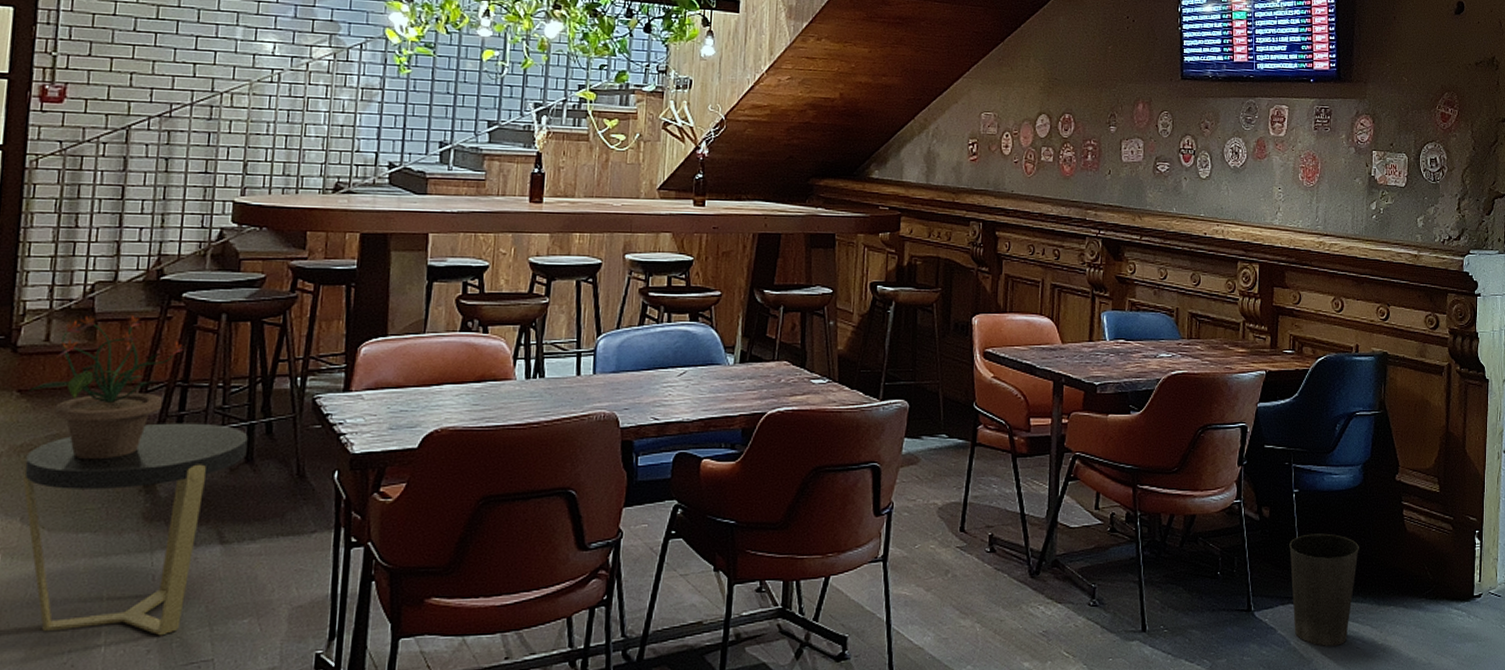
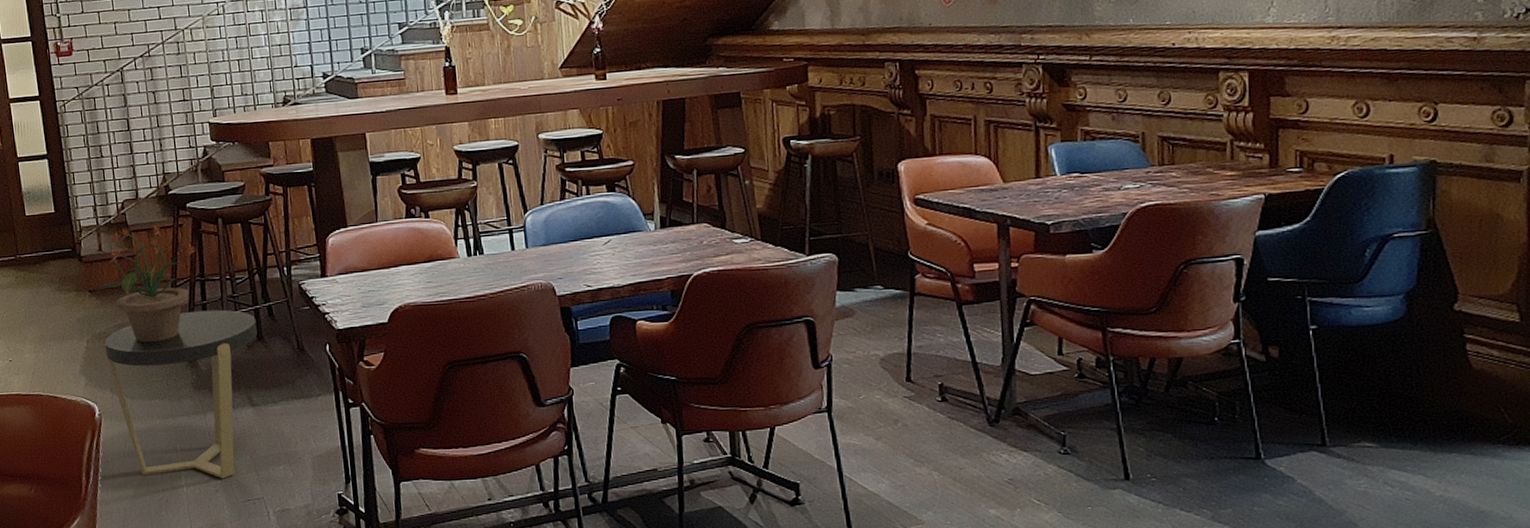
waste basket: present [1289,533,1359,646] -> none [1307,373,1404,497]

